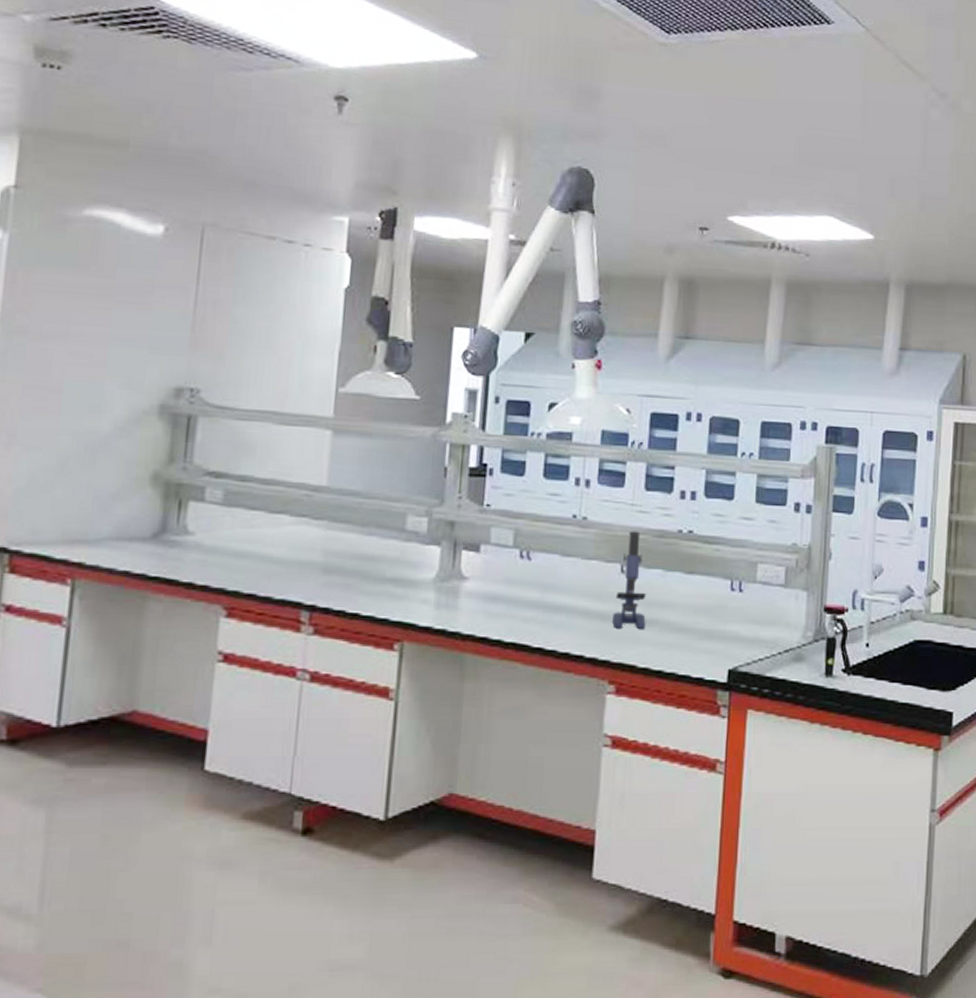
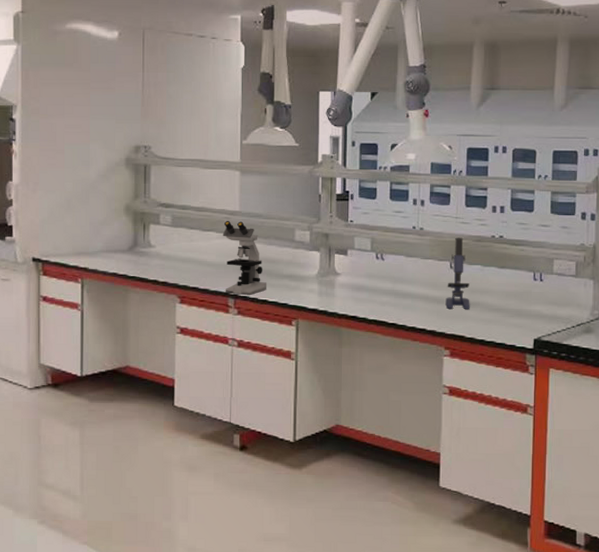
microscope: none [297,498,360,606] -> present [222,220,266,295]

